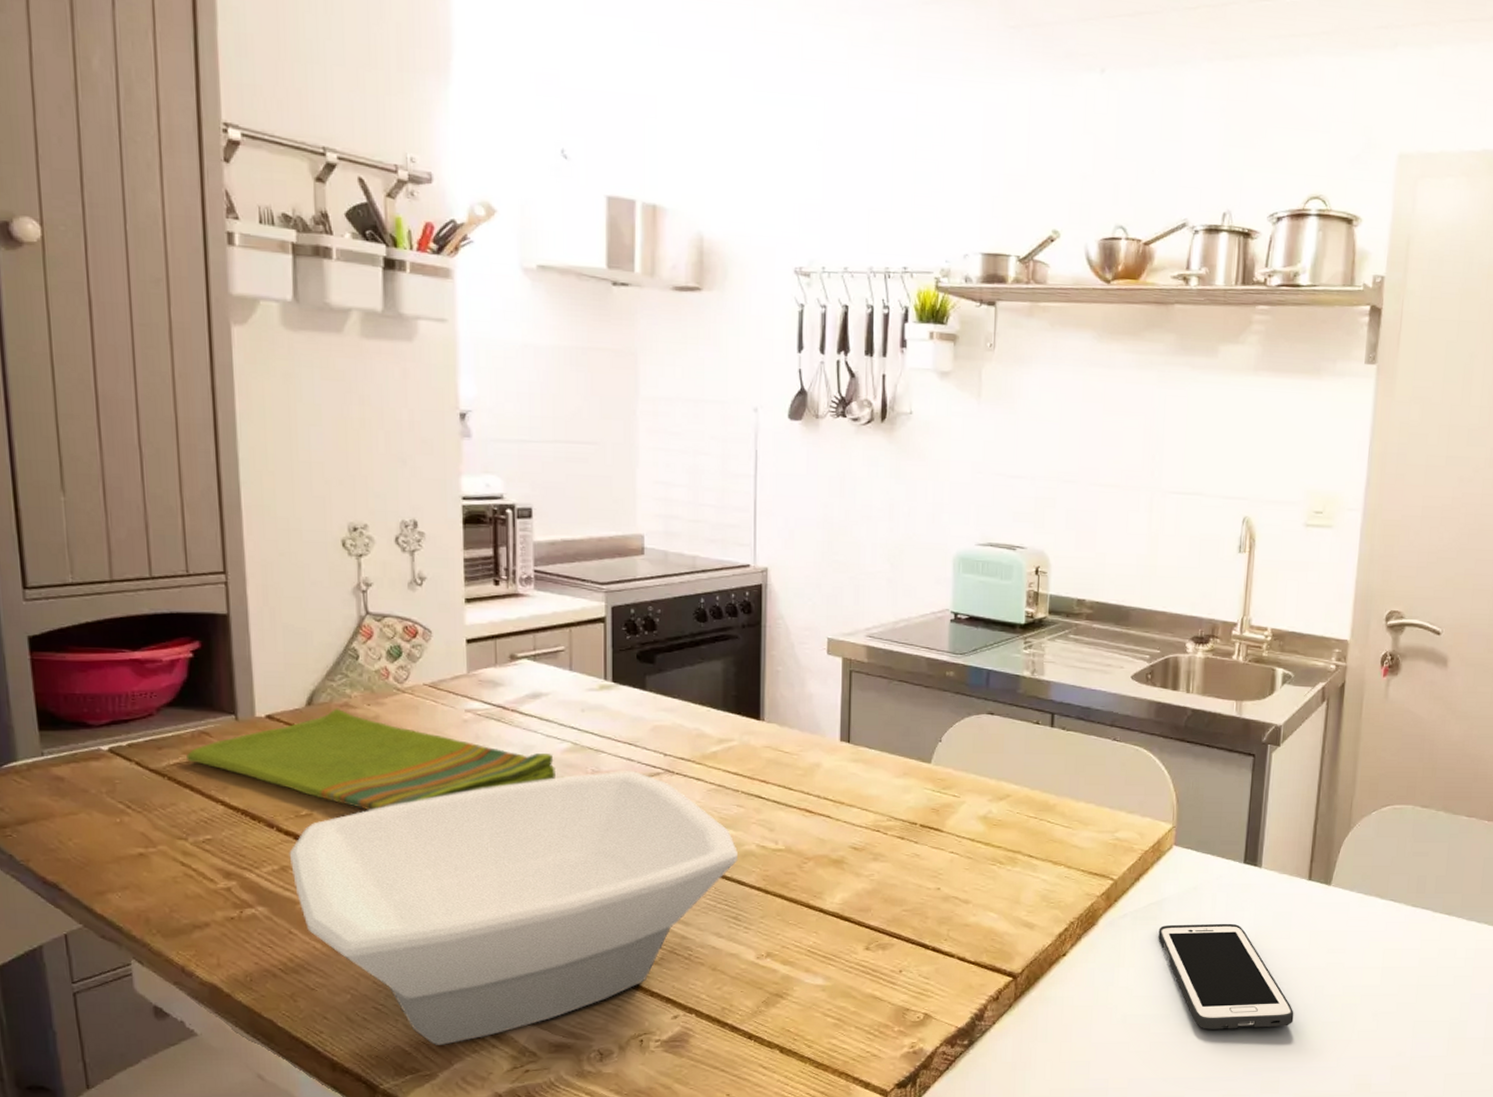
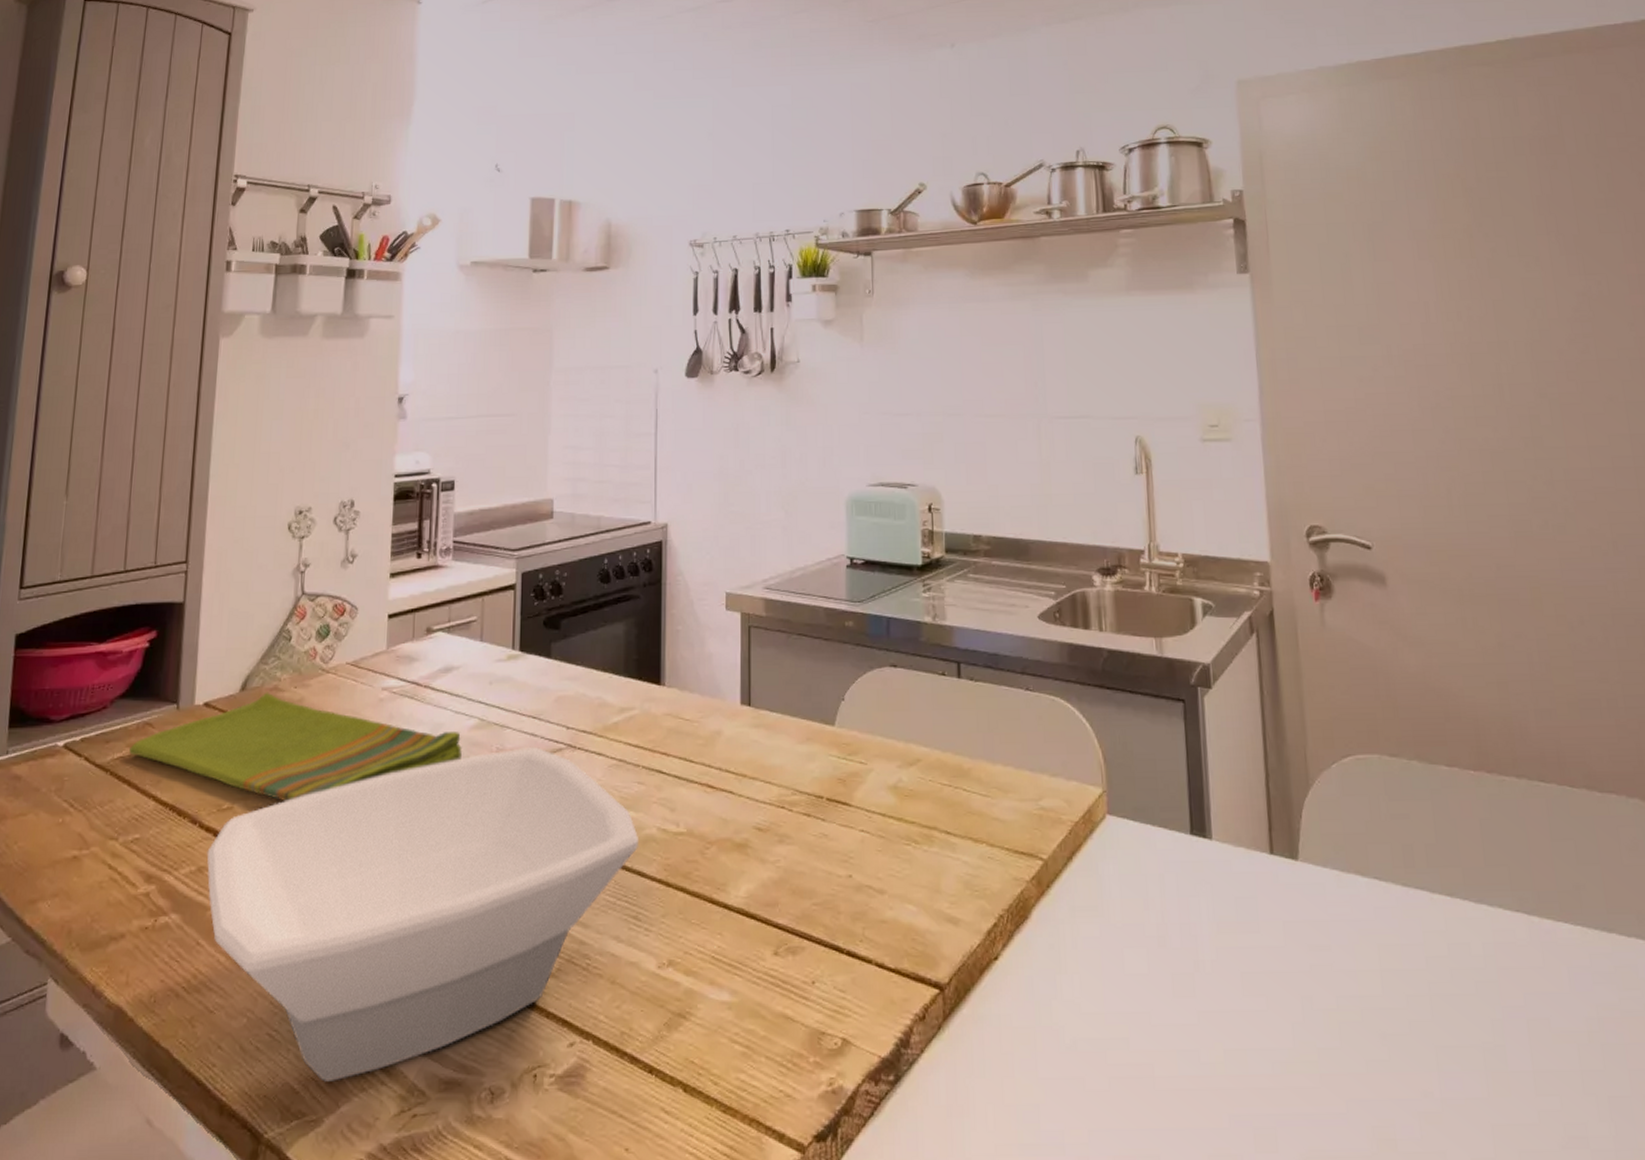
cell phone: present [1158,923,1294,1029] -> none [1102,913,1282,1059]

